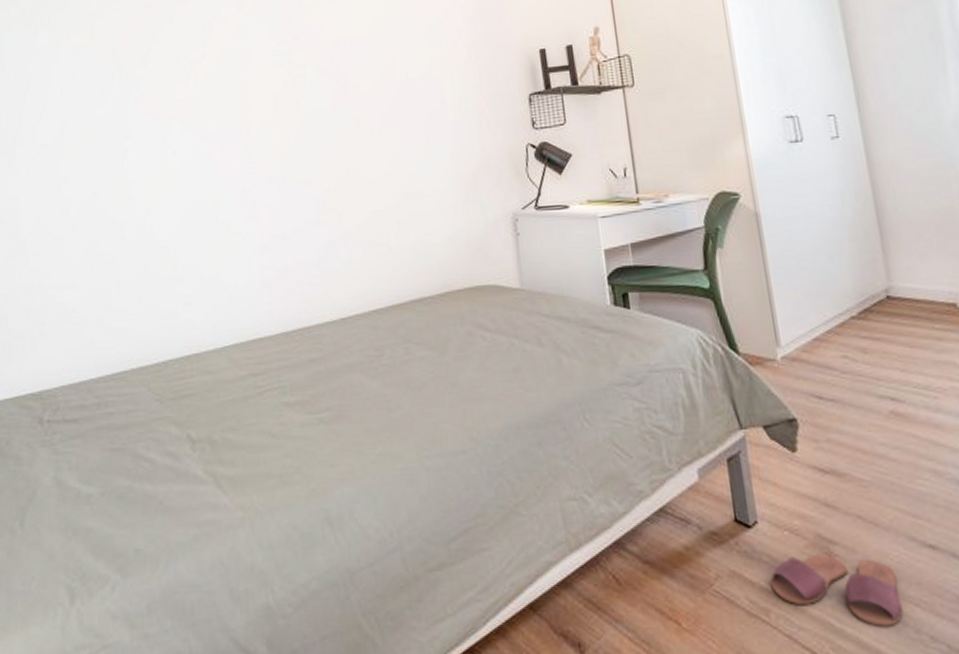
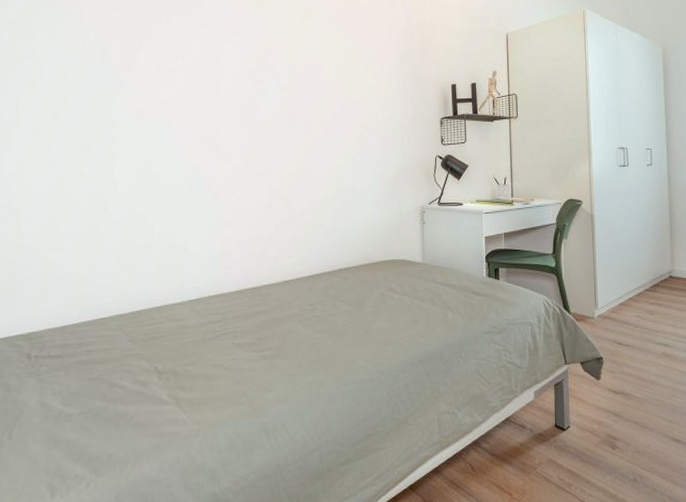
slippers: present [770,553,903,626] -> none [574,446,655,492]

